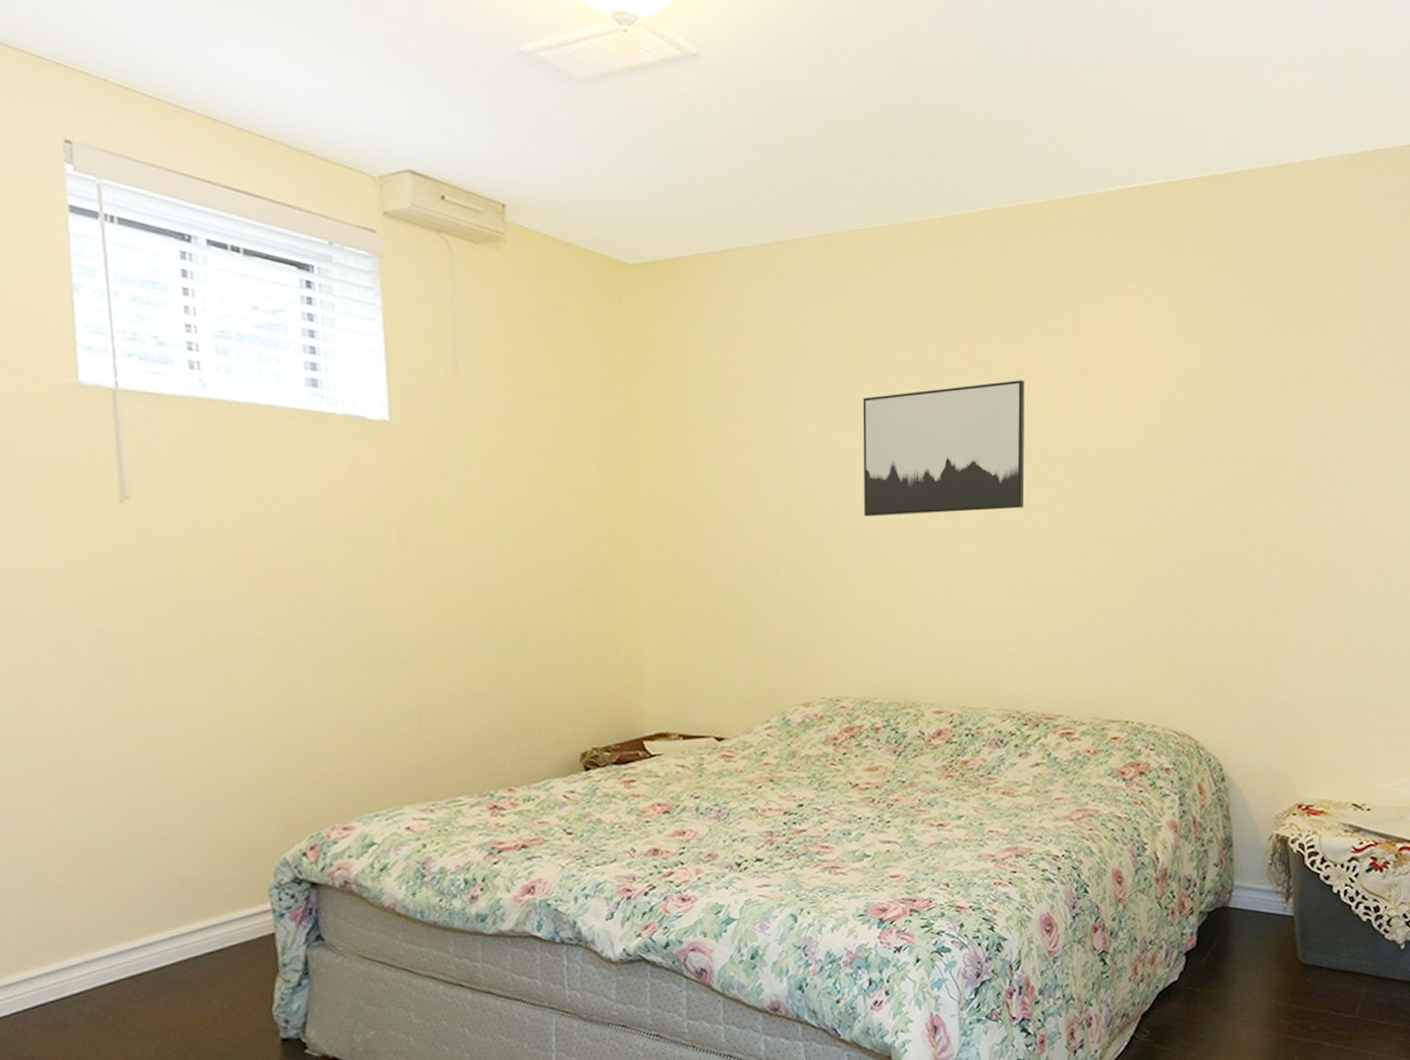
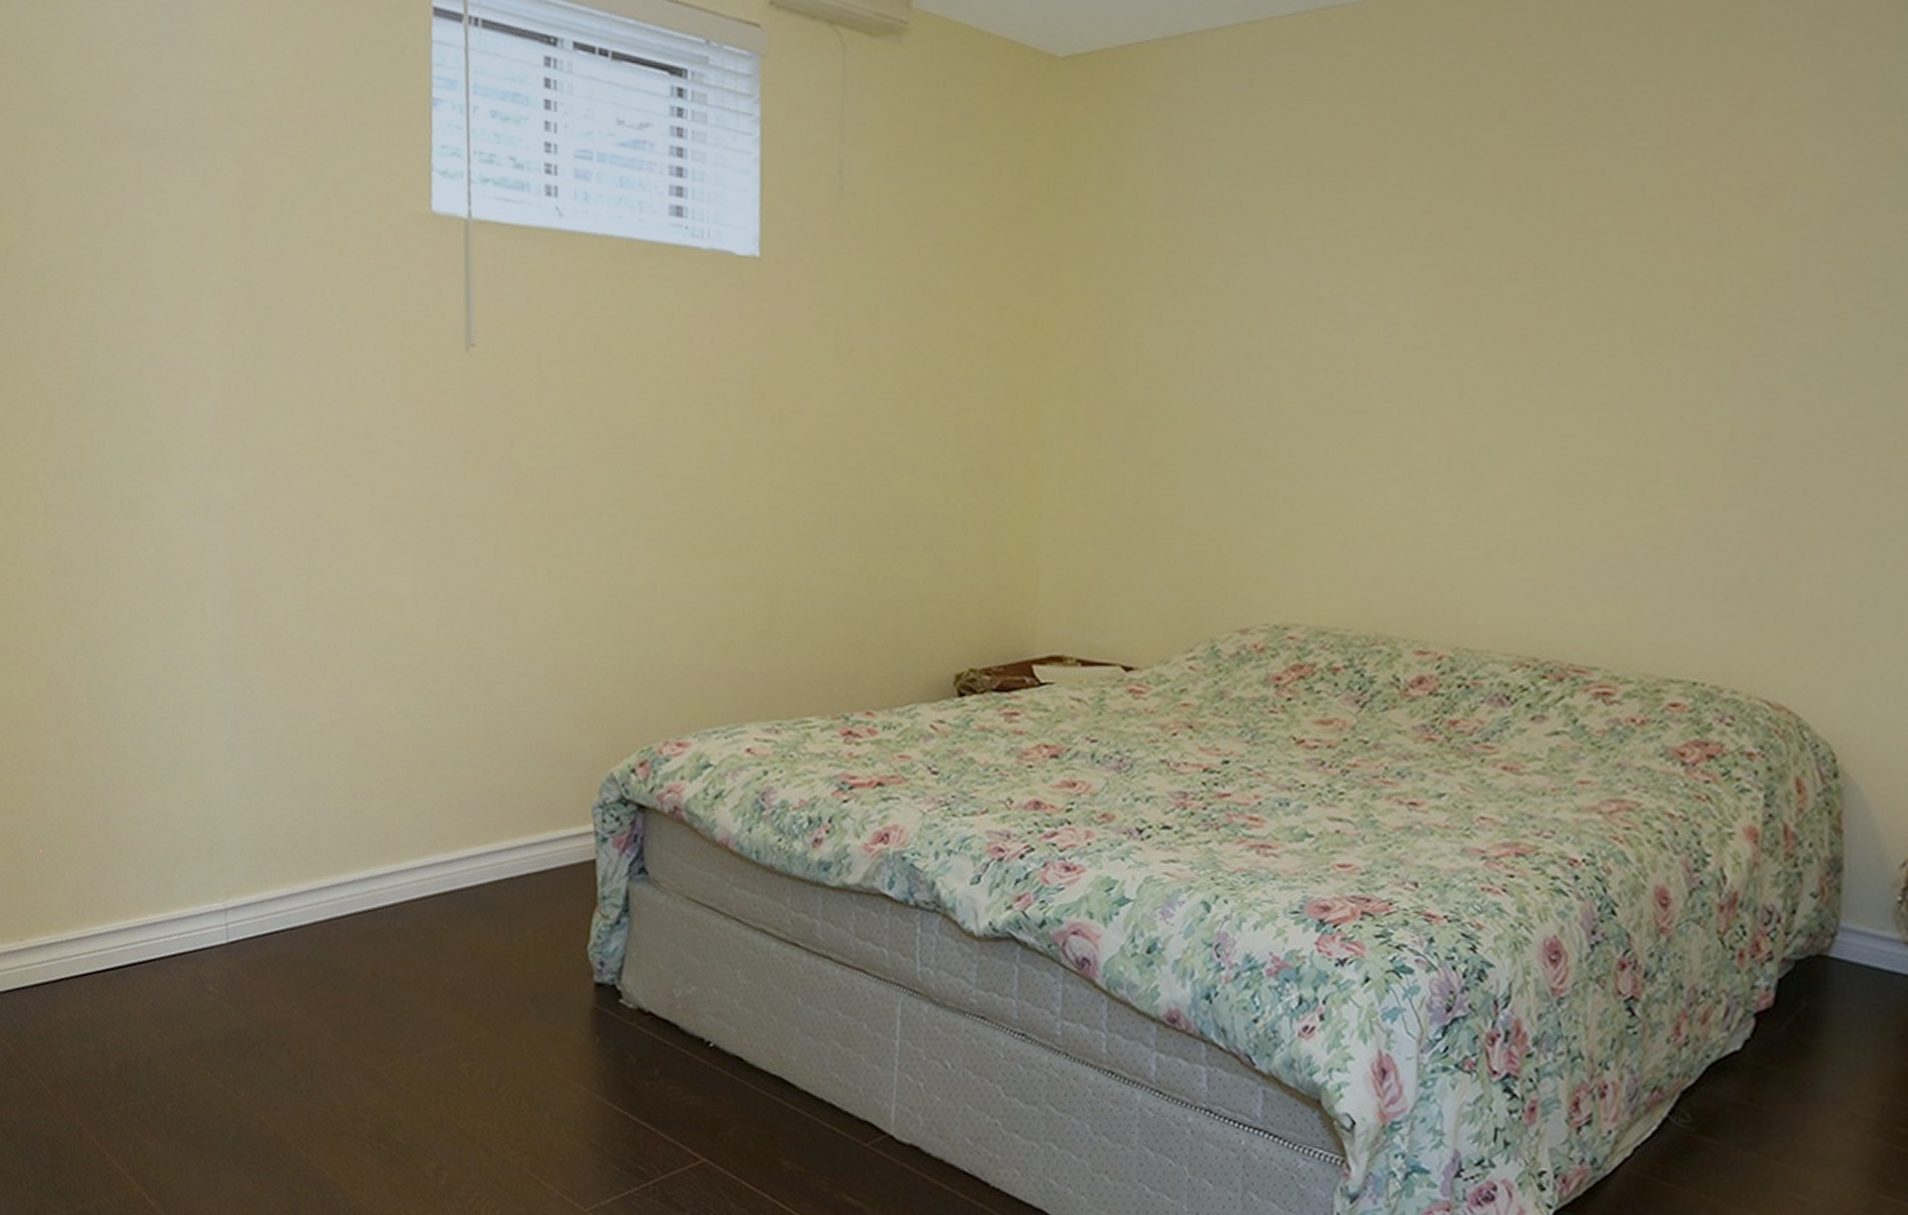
wall art: present [863,380,1025,517] -> none [1340,202,1582,387]

